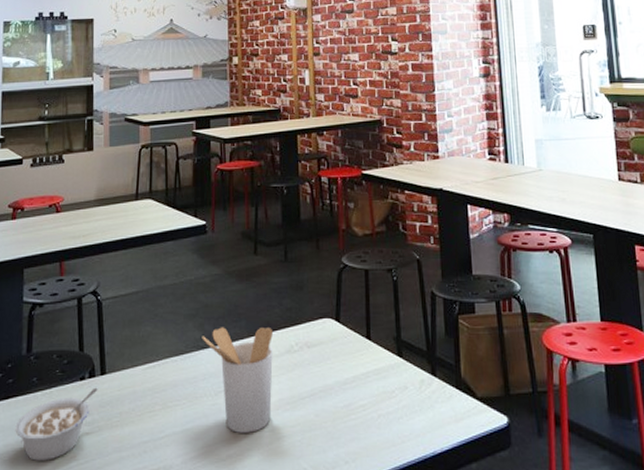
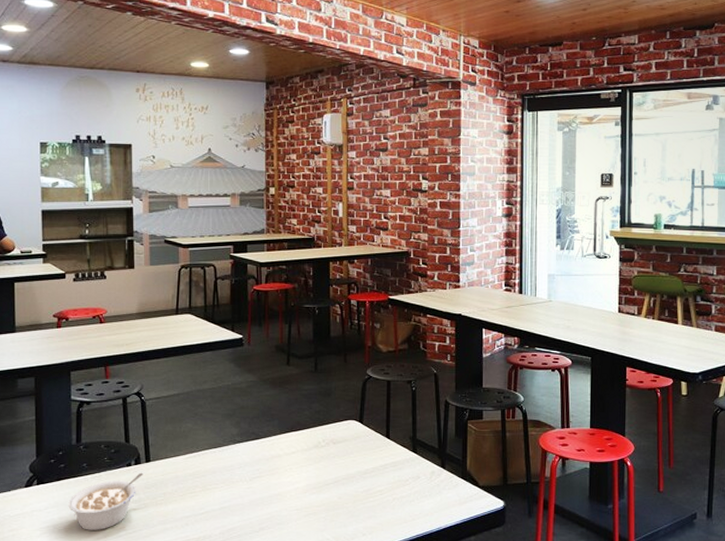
utensil holder: present [202,327,273,433] -> none [238,425,302,511]

